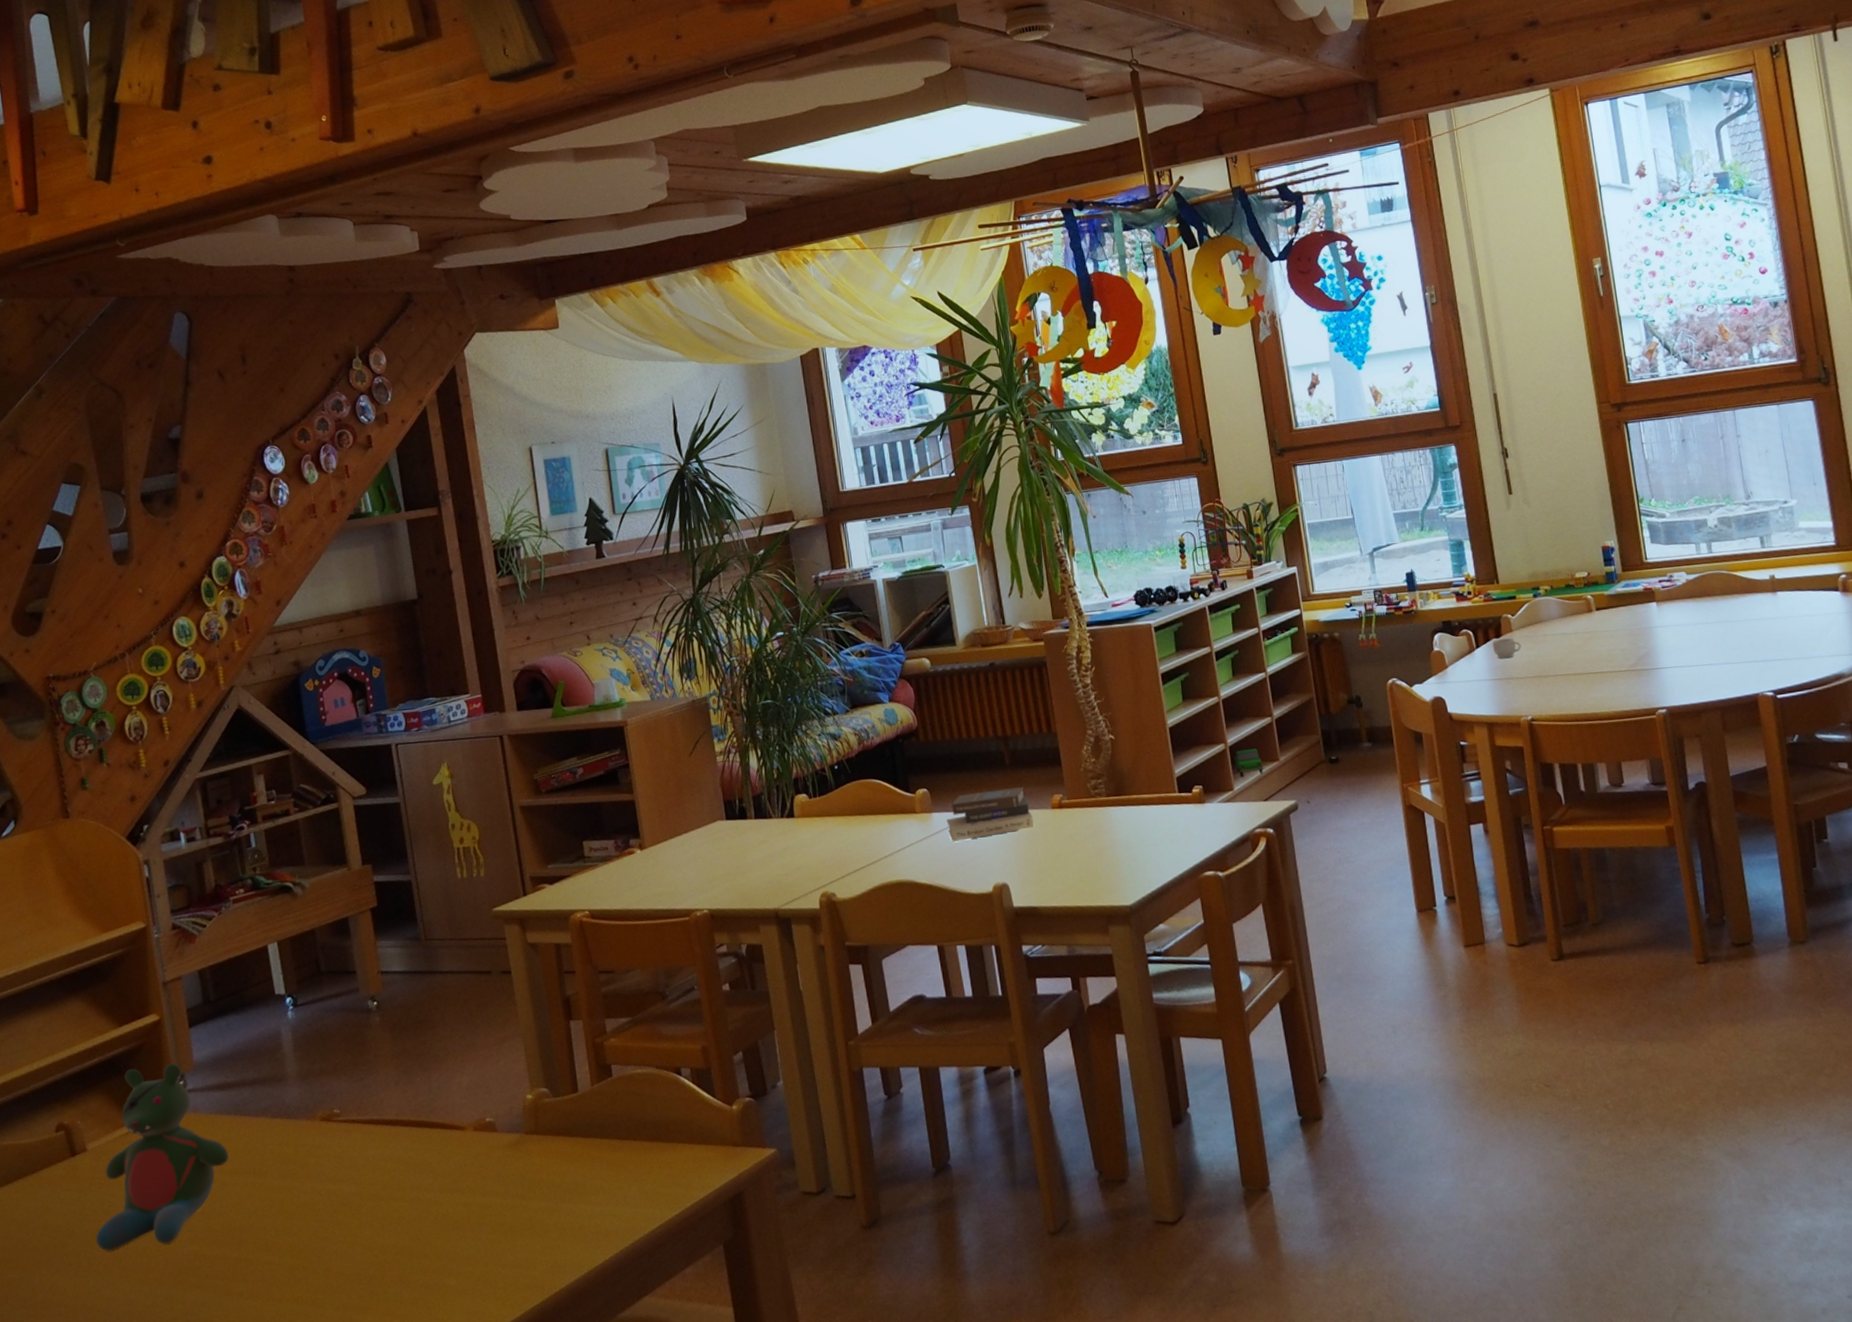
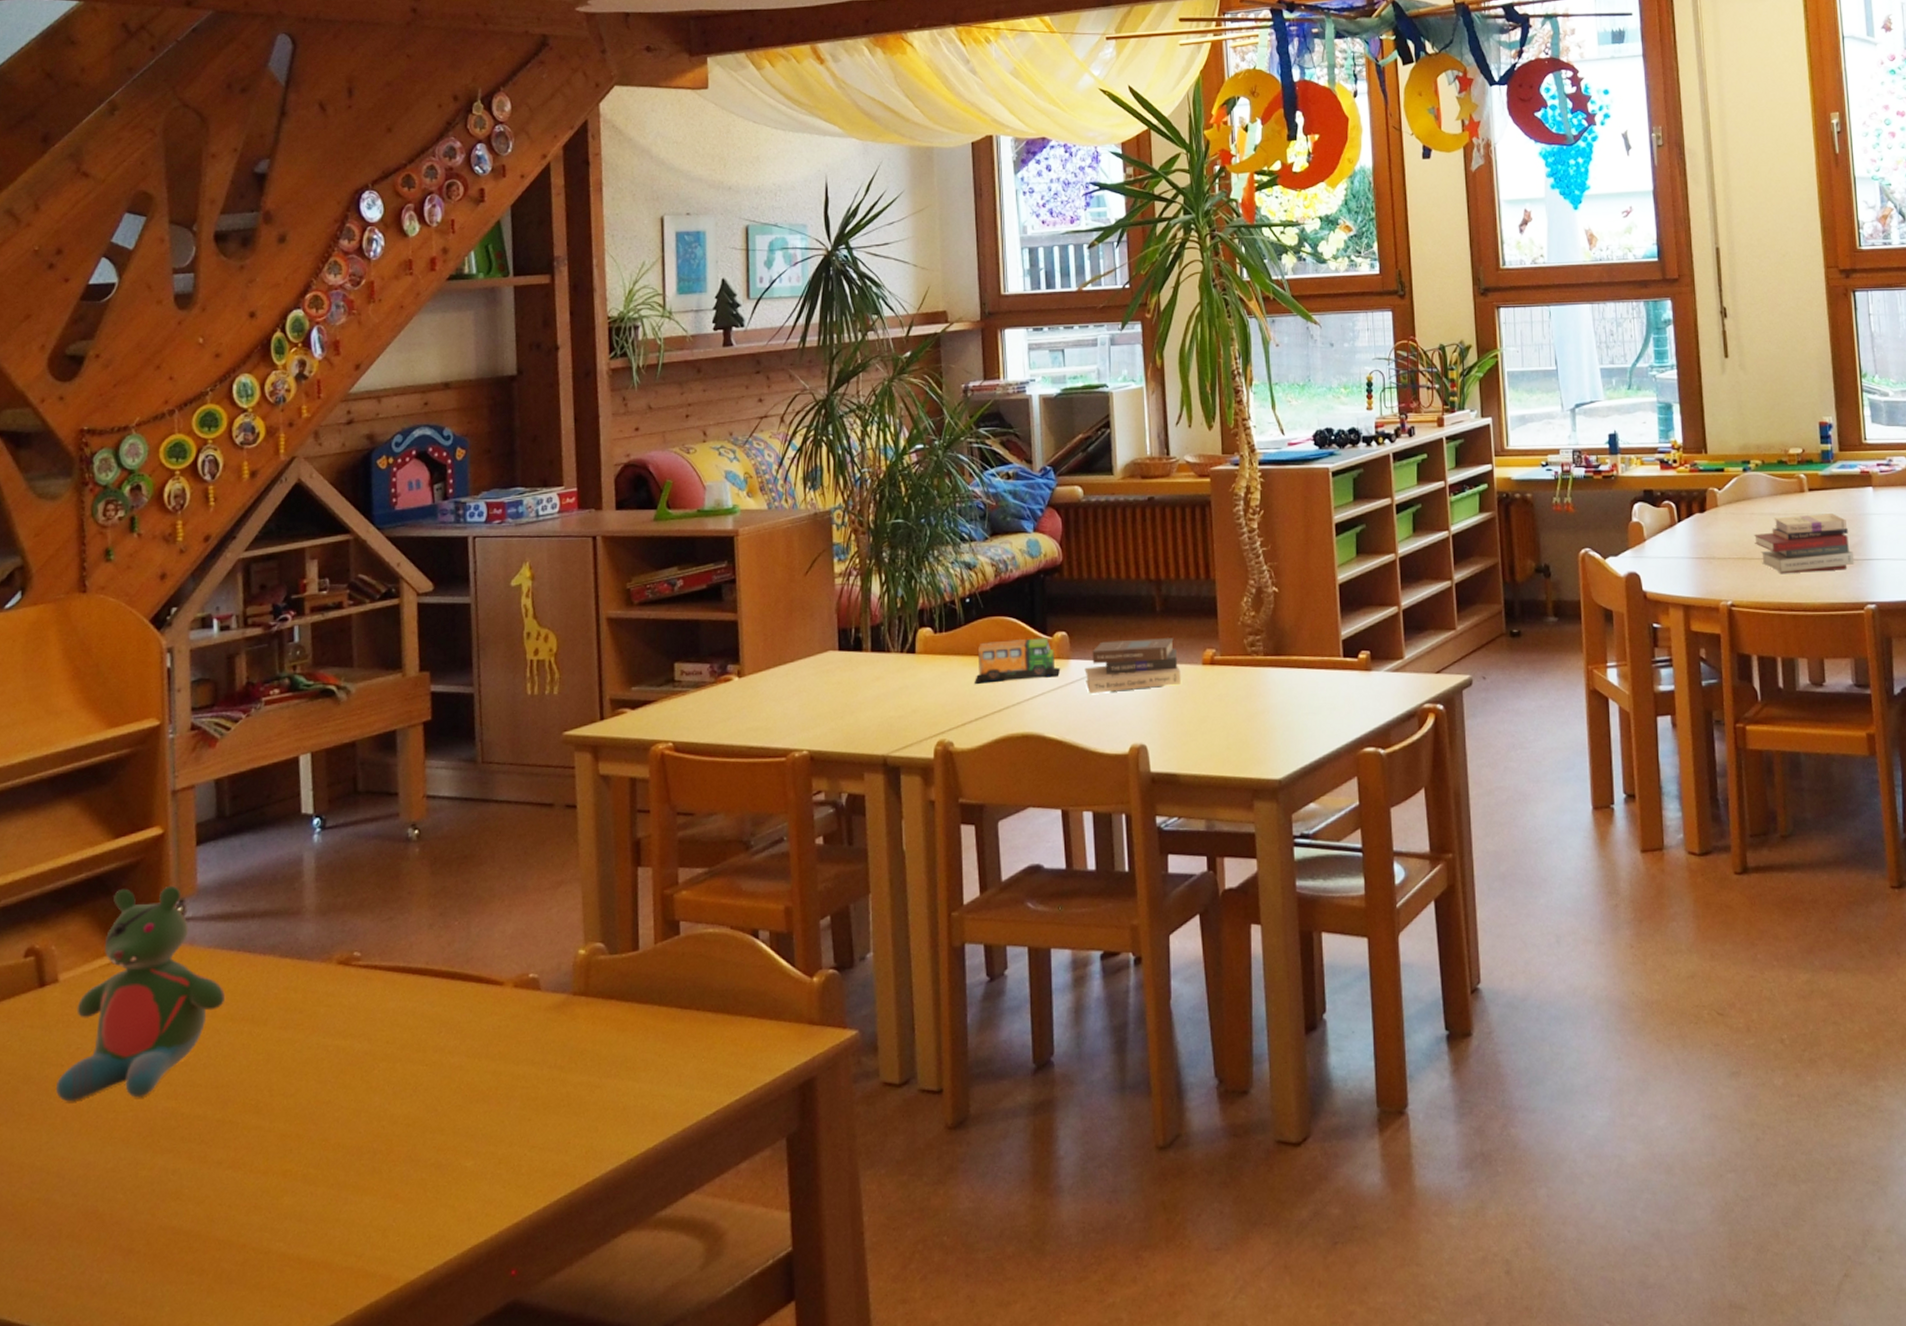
toy bus: none [849,795,924,840] -> present [975,638,1060,684]
toy car: present [1234,748,1264,778] -> none [1407,614,1438,645]
cup: present [1492,638,1521,658] -> none [1696,514,1726,535]
books: none [1548,629,1644,687] -> present [1754,513,1855,573]

